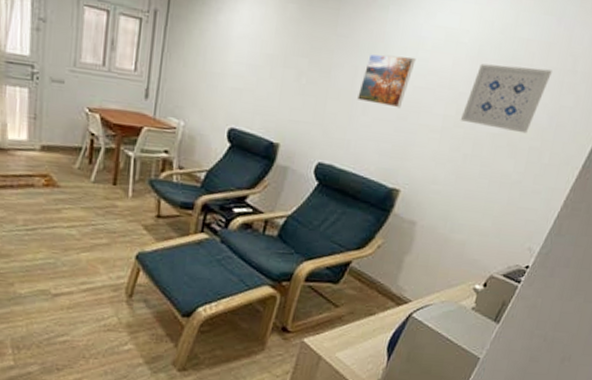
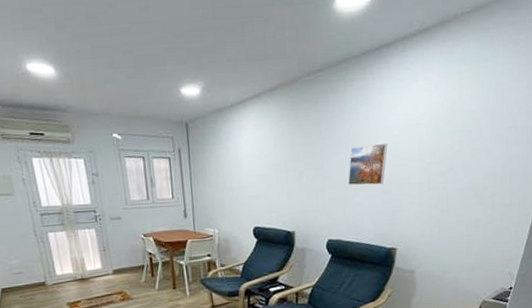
wall art: present [460,63,552,134] -> none [432,130,497,185]

